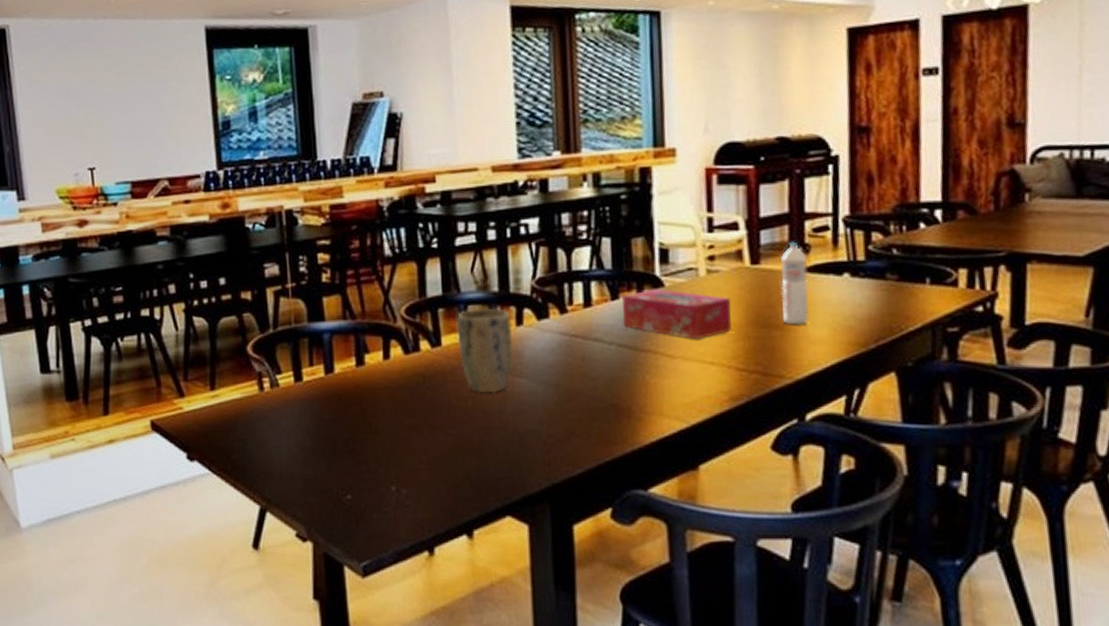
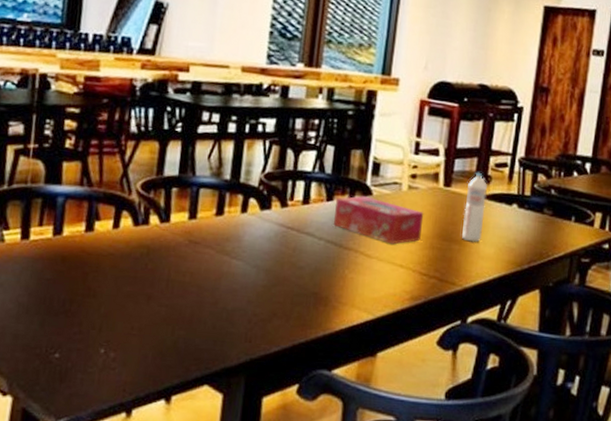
plant pot: present [457,307,513,394] -> none [184,192,238,271]

